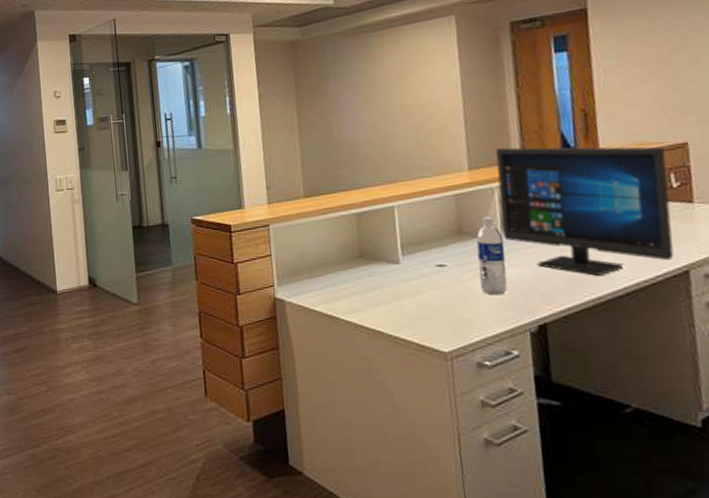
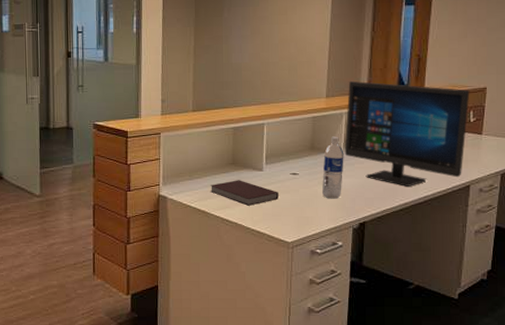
notebook: none [336,276,425,308] -> present [211,180,279,206]

